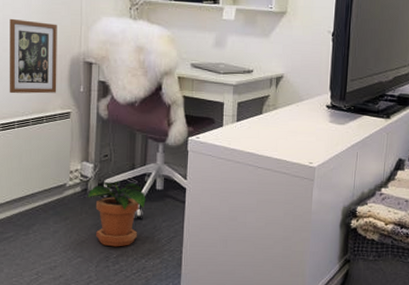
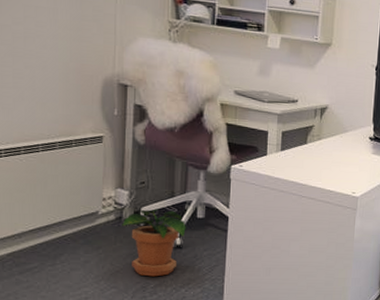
picture frame: present [9,18,57,94] -> none [32,32,88,116]

